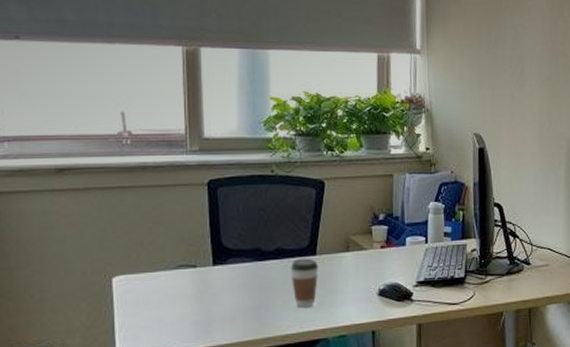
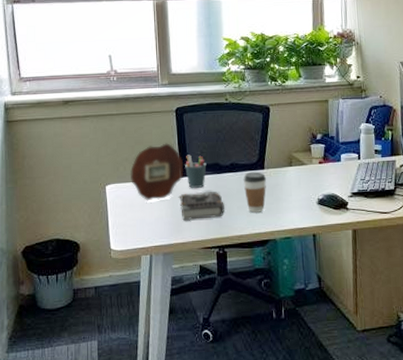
picture frame: none [146,223,216,296] -> present [130,143,184,201]
book: none [209,282,266,320] -> present [179,191,224,221]
pen holder: none [216,238,246,279] -> present [184,155,207,188]

